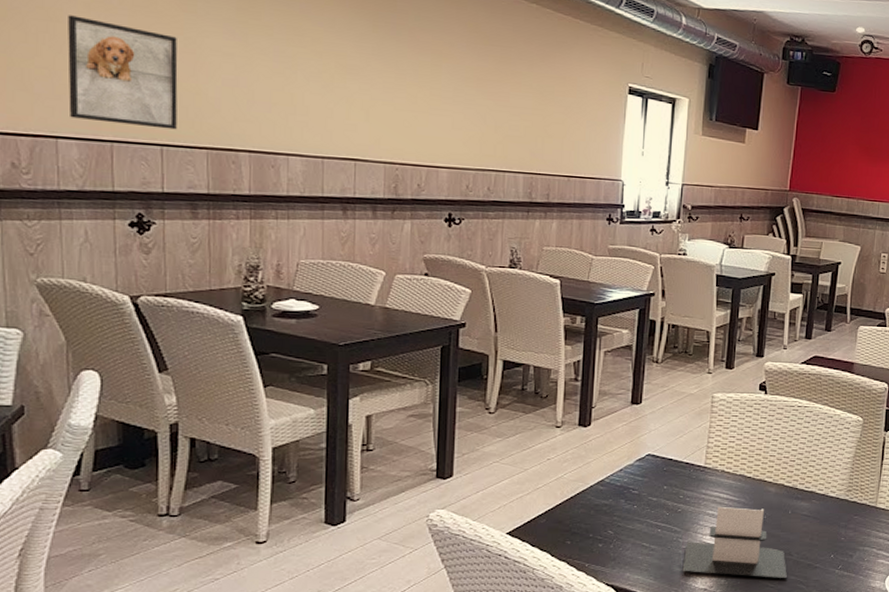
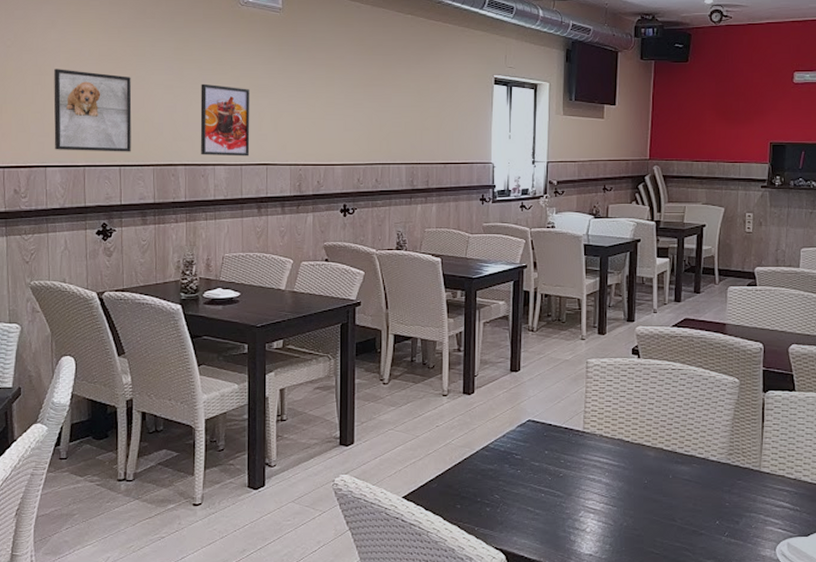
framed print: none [270,55,336,148] -> present [200,83,250,156]
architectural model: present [682,506,788,578] -> none [567,470,673,544]

